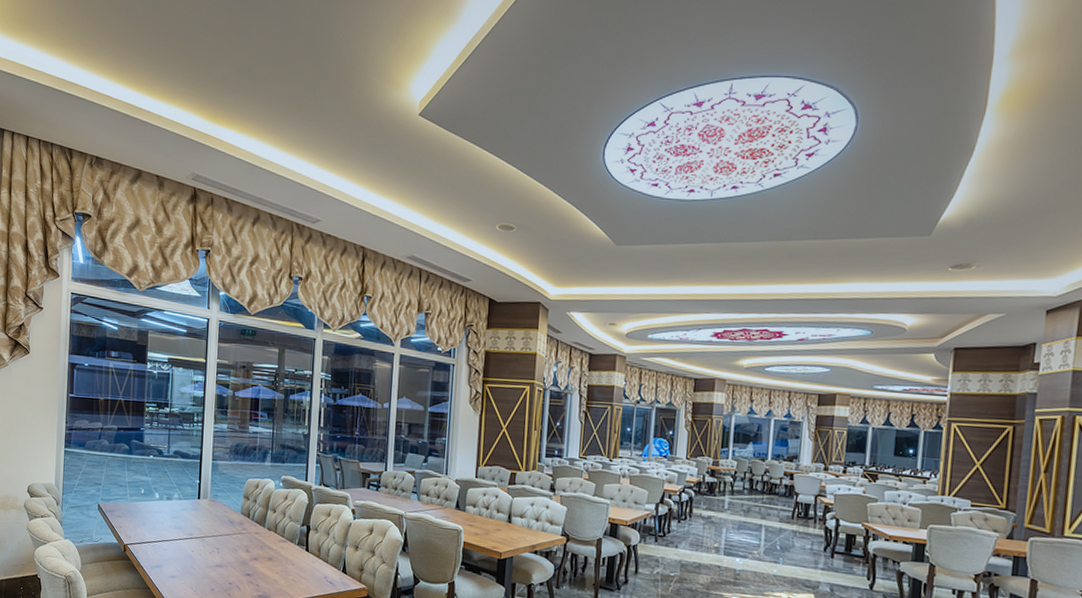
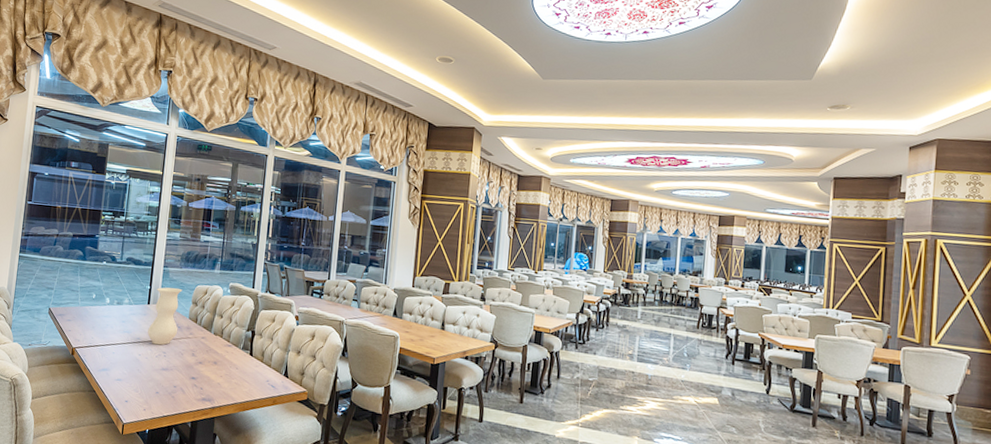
vase: none [199,481,233,541] -> present [147,287,183,345]

